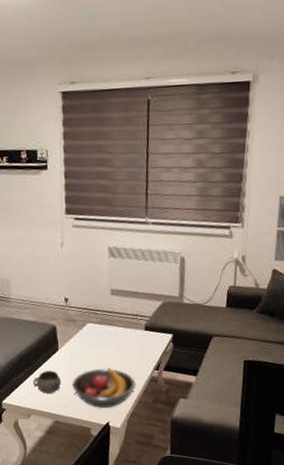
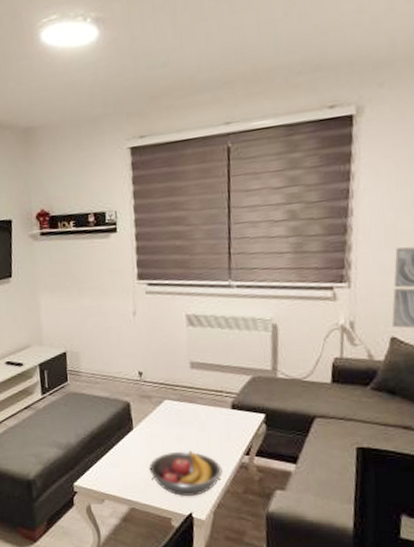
decorative bowl: present [33,370,62,394] -> none [106,452,138,477]

